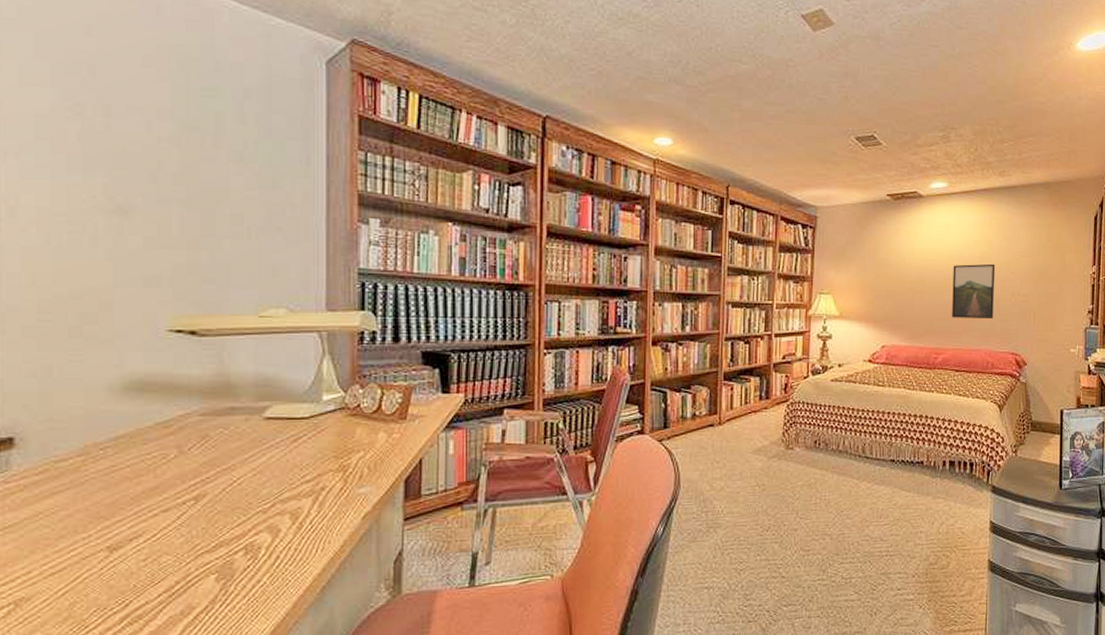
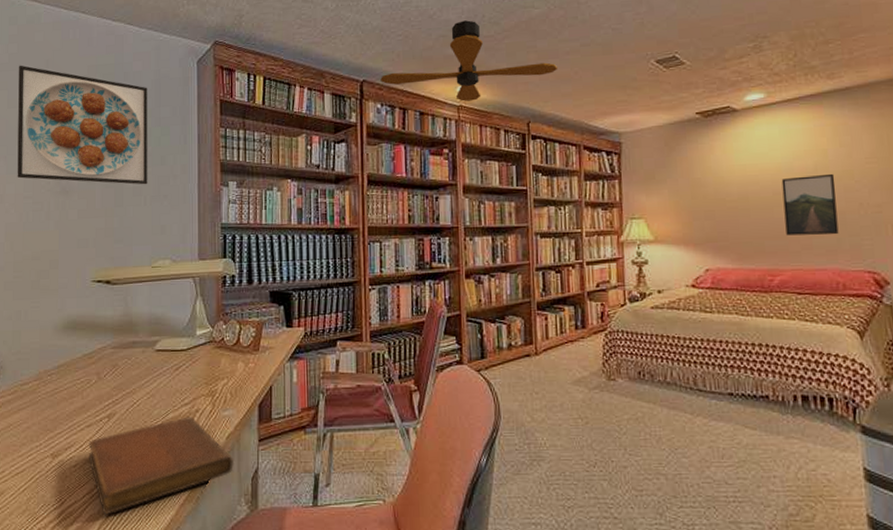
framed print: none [37,25,253,213] -> present [17,65,148,185]
notebook: none [165,495,373,615] -> present [88,416,235,515]
ceiling fan: none [567,64,762,156] -> present [380,20,558,102]

